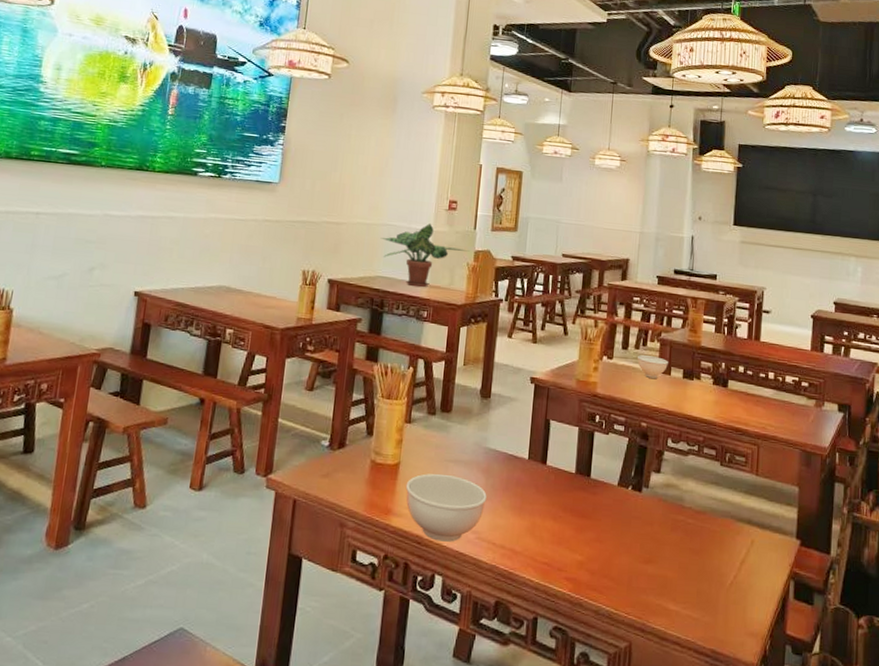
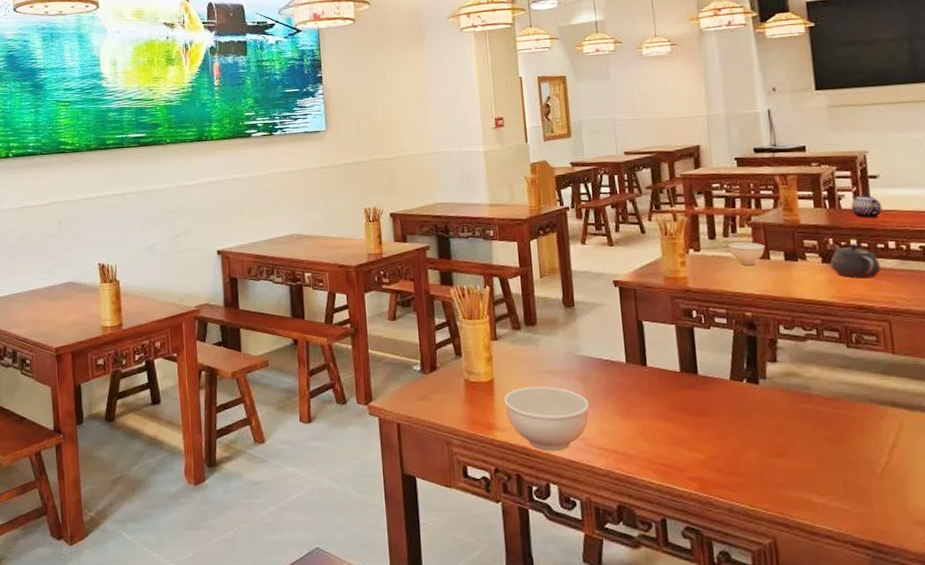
potted plant: present [380,224,469,288] -> none [433,144,525,208]
teapot: none [720,369,759,404] -> present [830,243,881,279]
teapot: none [744,325,769,349] -> present [850,192,883,218]

